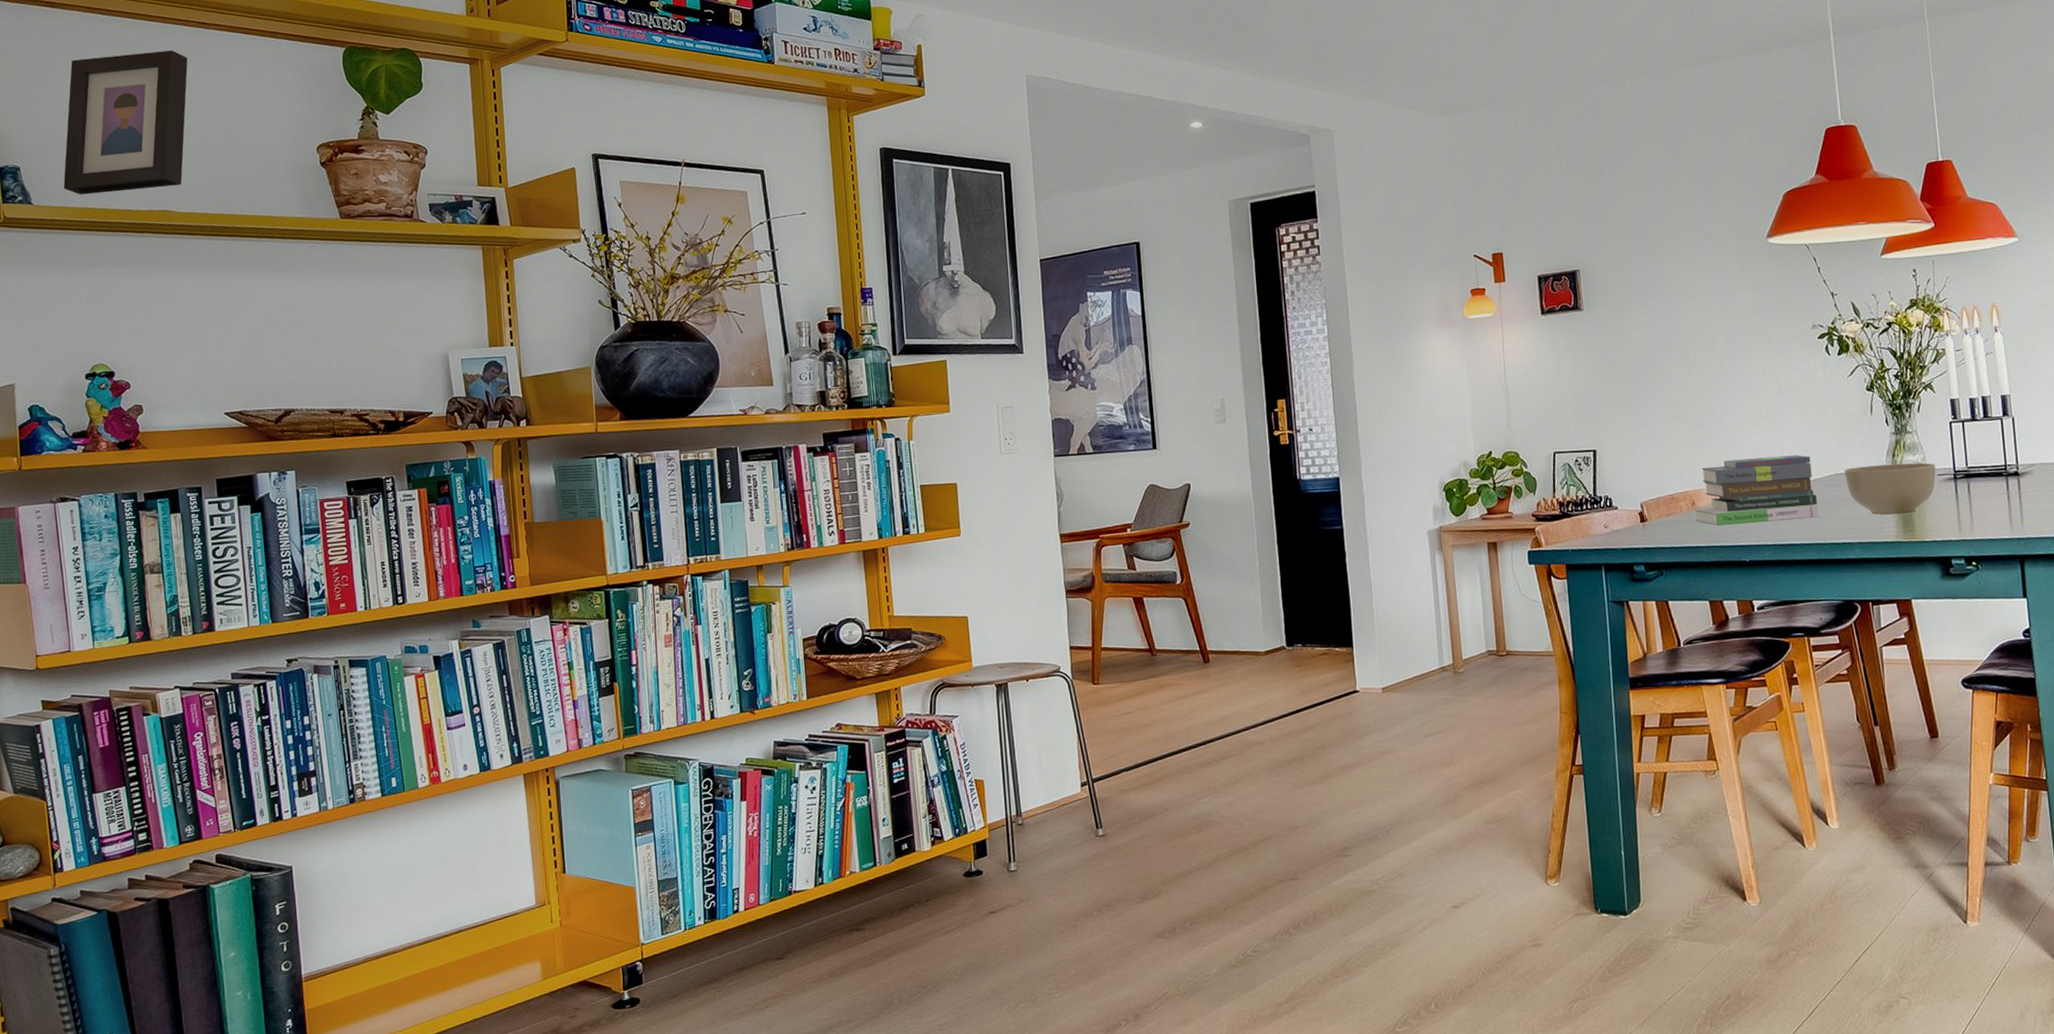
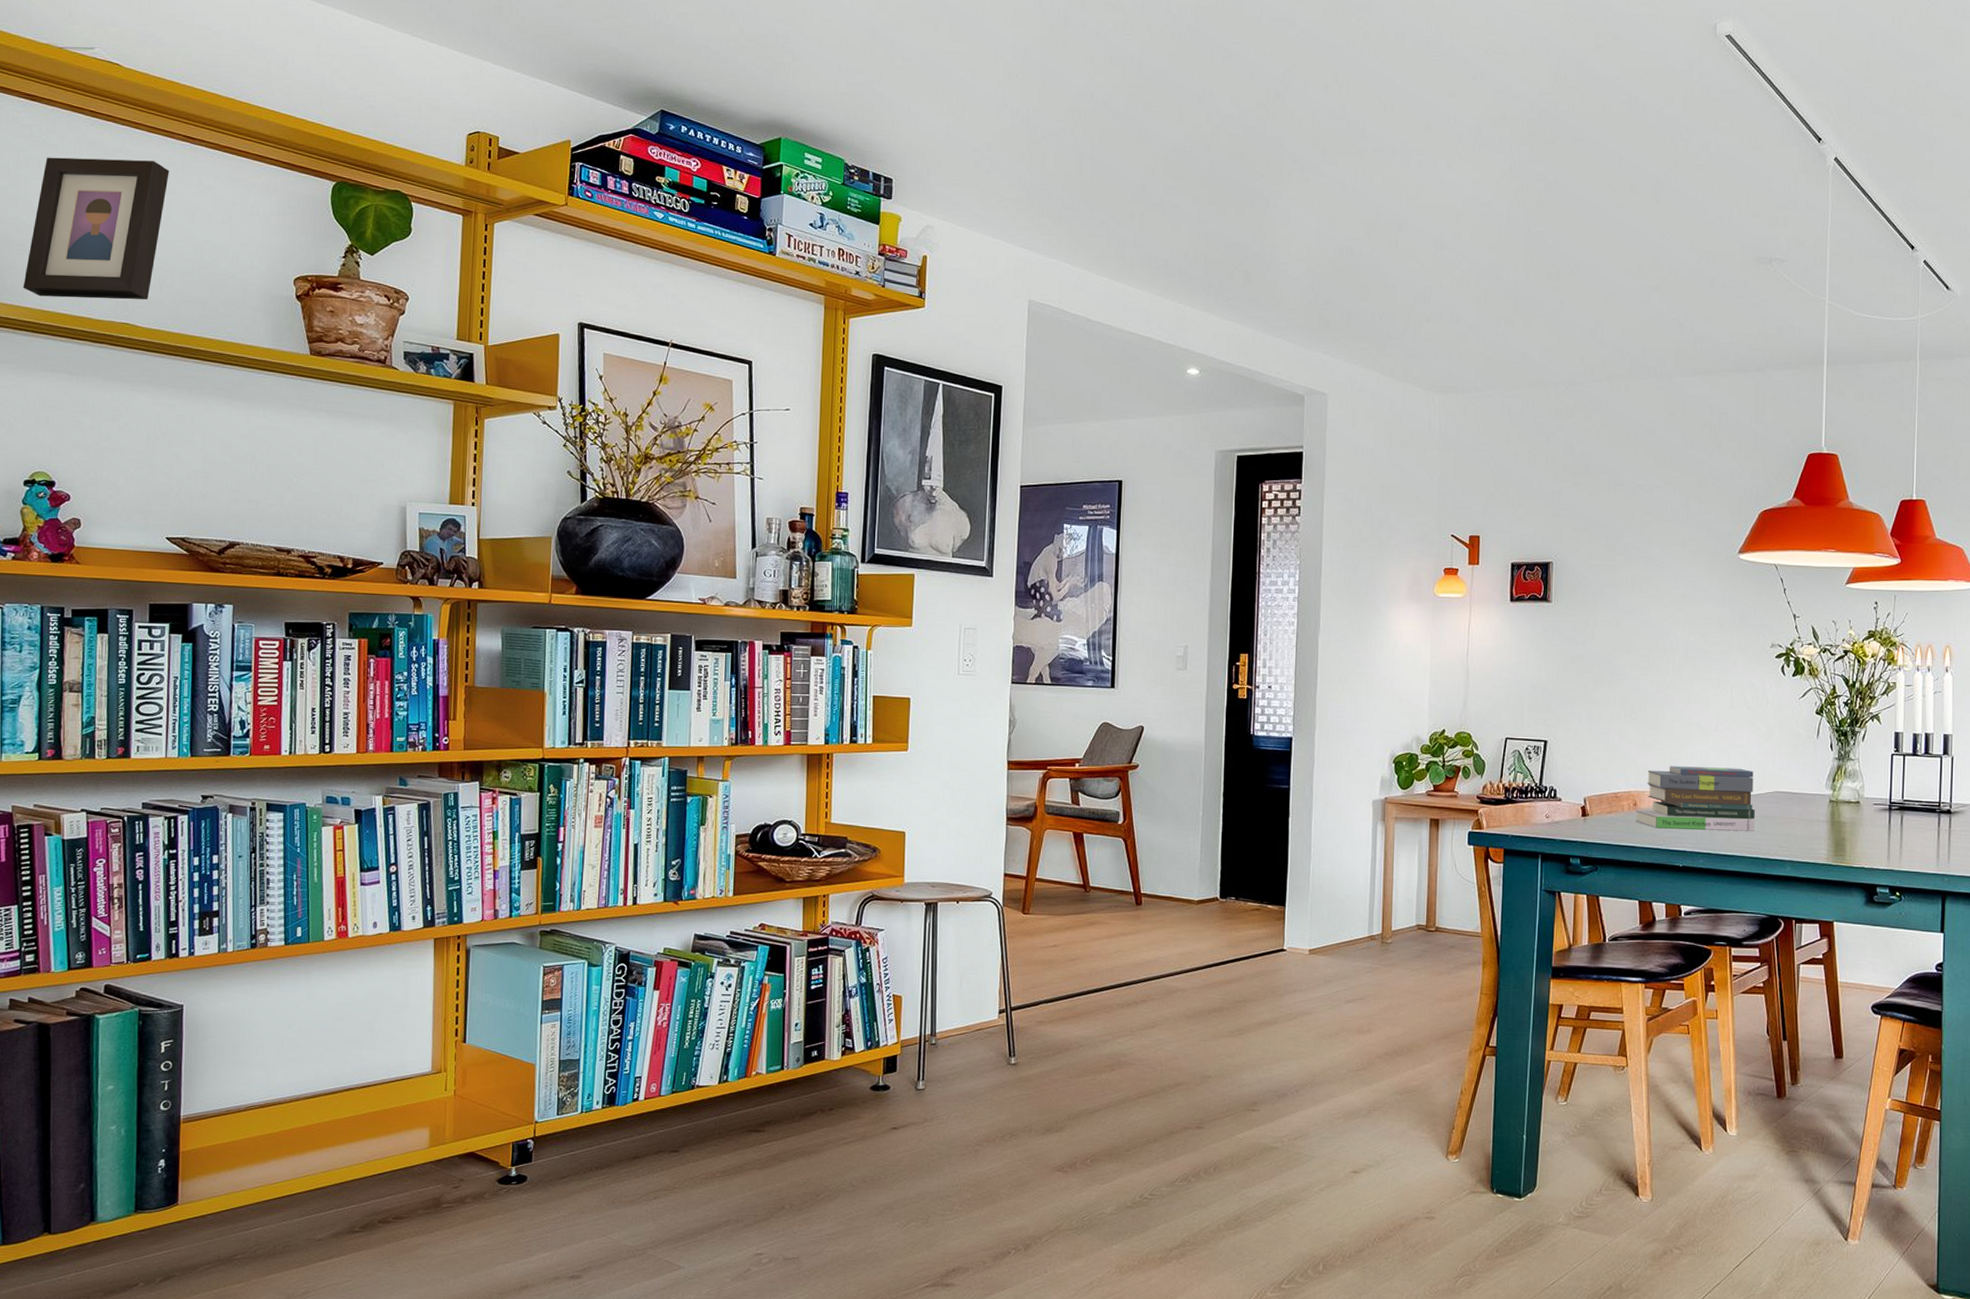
bowl: present [1843,462,1936,515] -> none [1784,787,1873,838]

